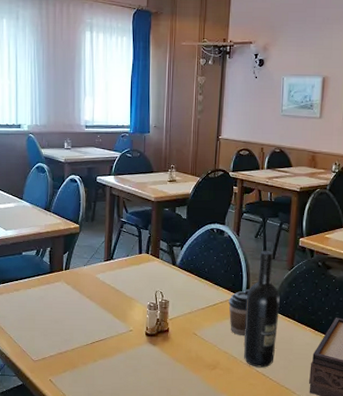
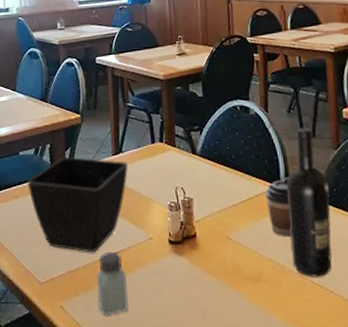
flower pot: none [28,259,117,339] -> present [27,156,129,253]
saltshaker: none [81,339,108,389] -> present [96,251,129,316]

